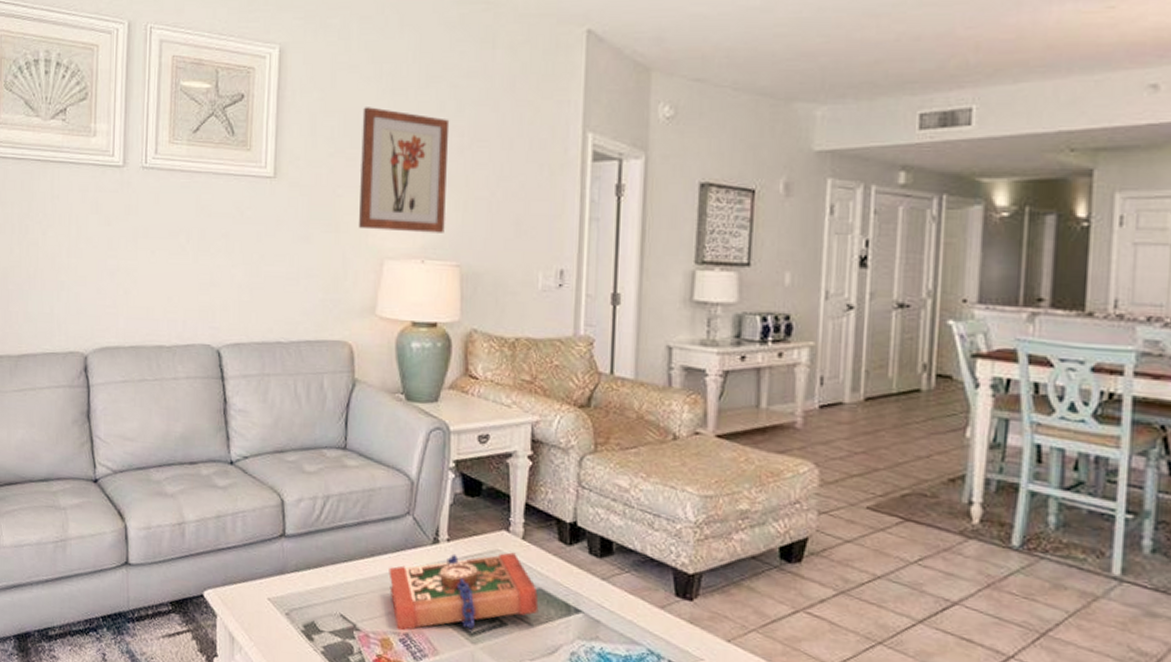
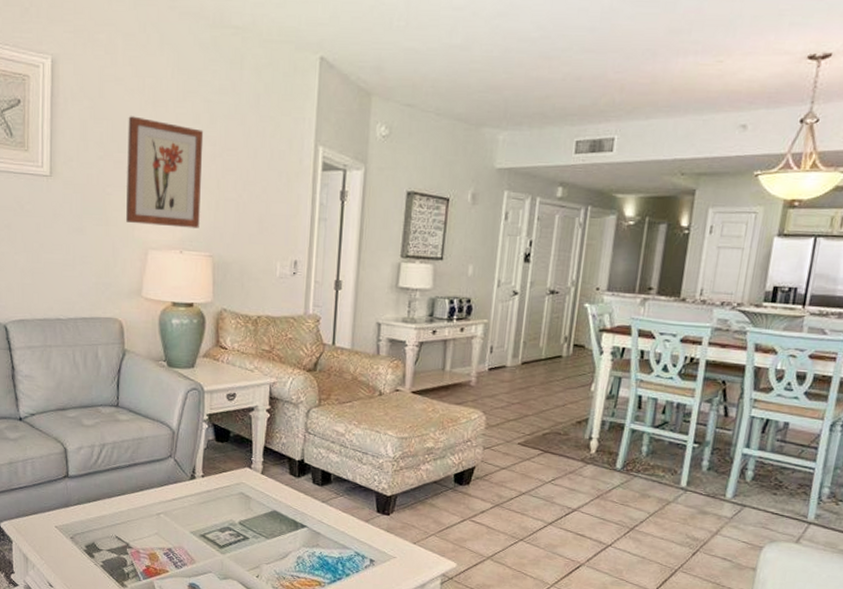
book: present [389,552,539,631] -> none [155,484,274,547]

